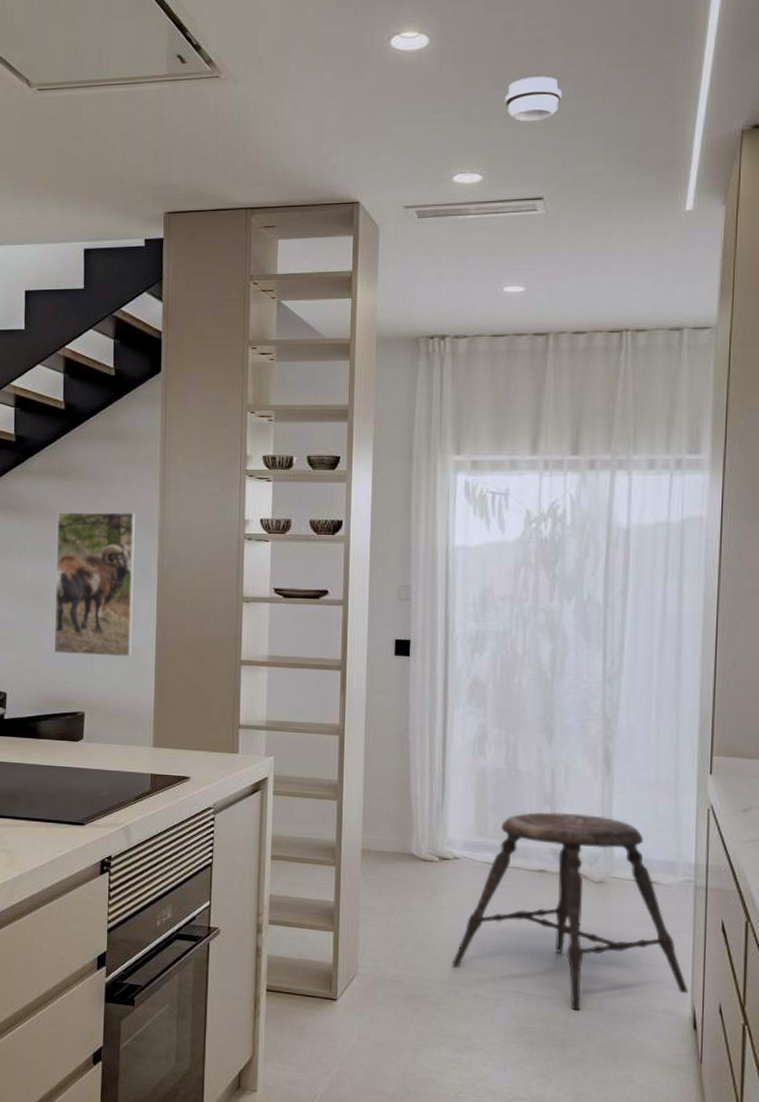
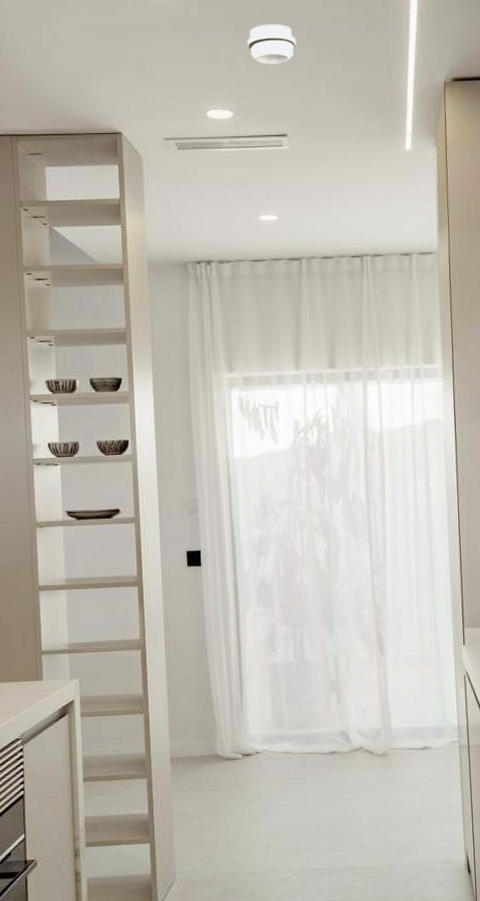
stool: present [452,812,688,1011] -> none [261,694,461,877]

